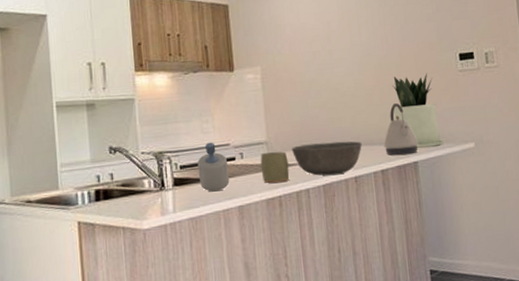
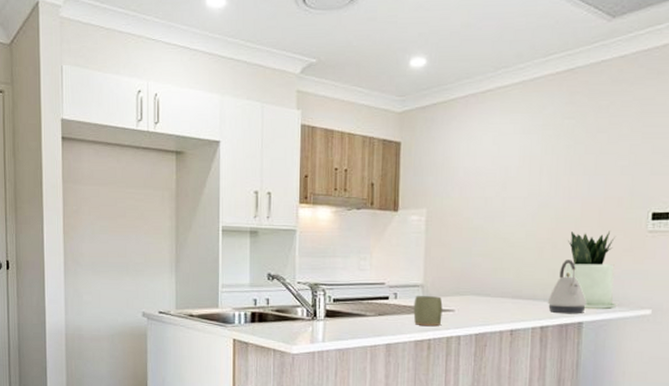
soap dispenser: present [197,142,230,192] -> none [350,279,381,327]
bowl: present [292,141,362,176] -> none [448,292,524,325]

